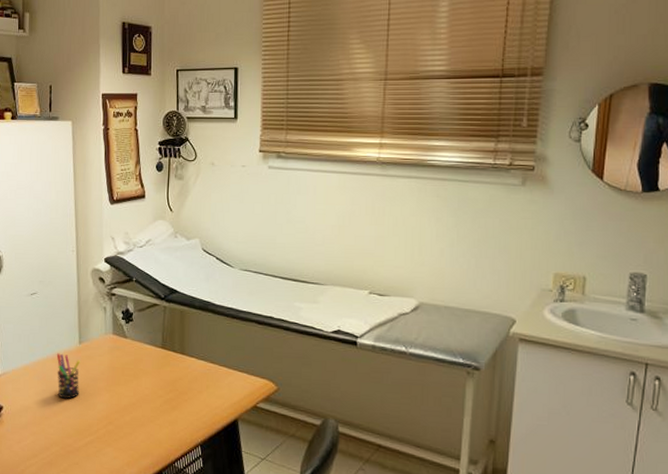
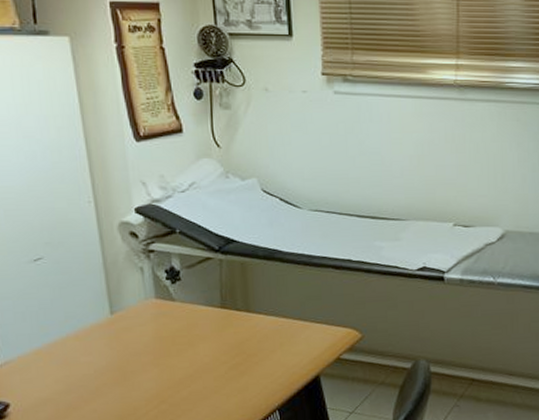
pen holder: present [56,353,81,399] -> none [79,328,117,383]

